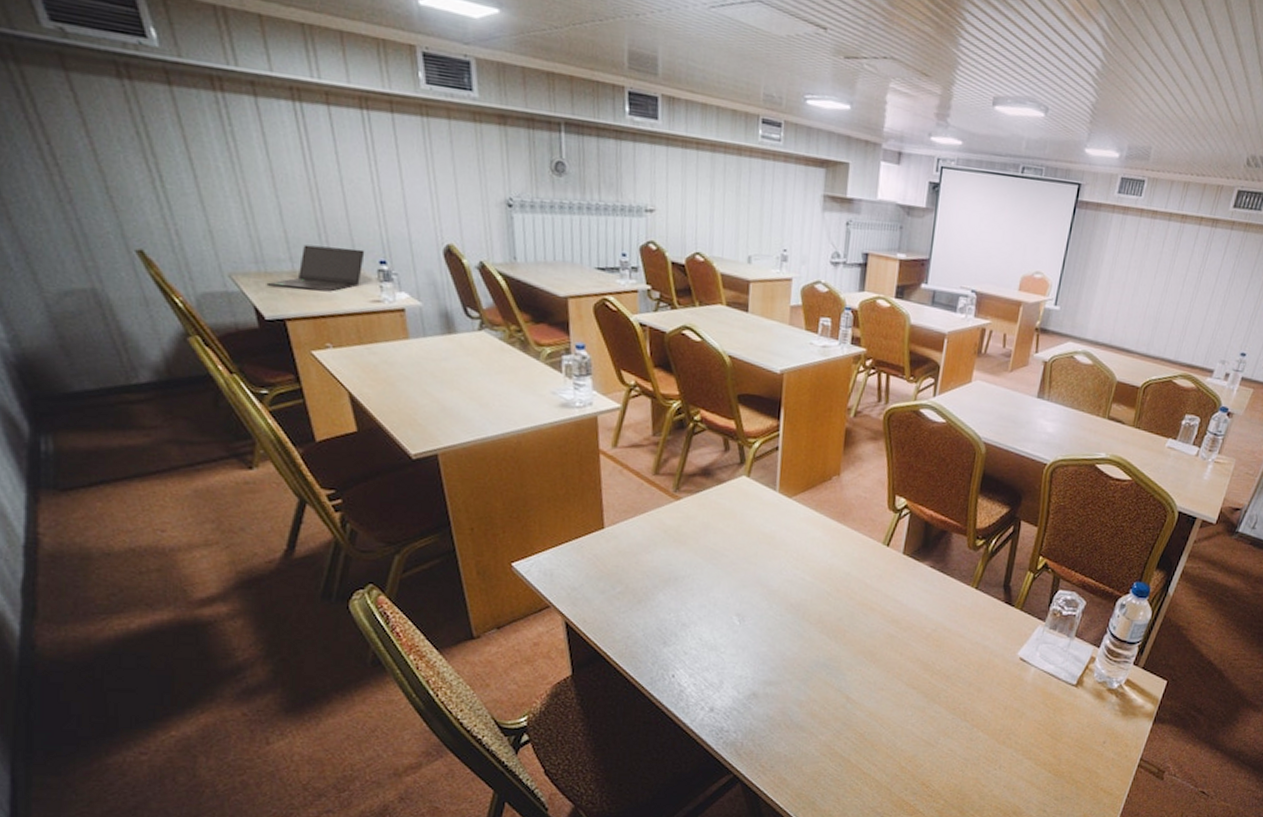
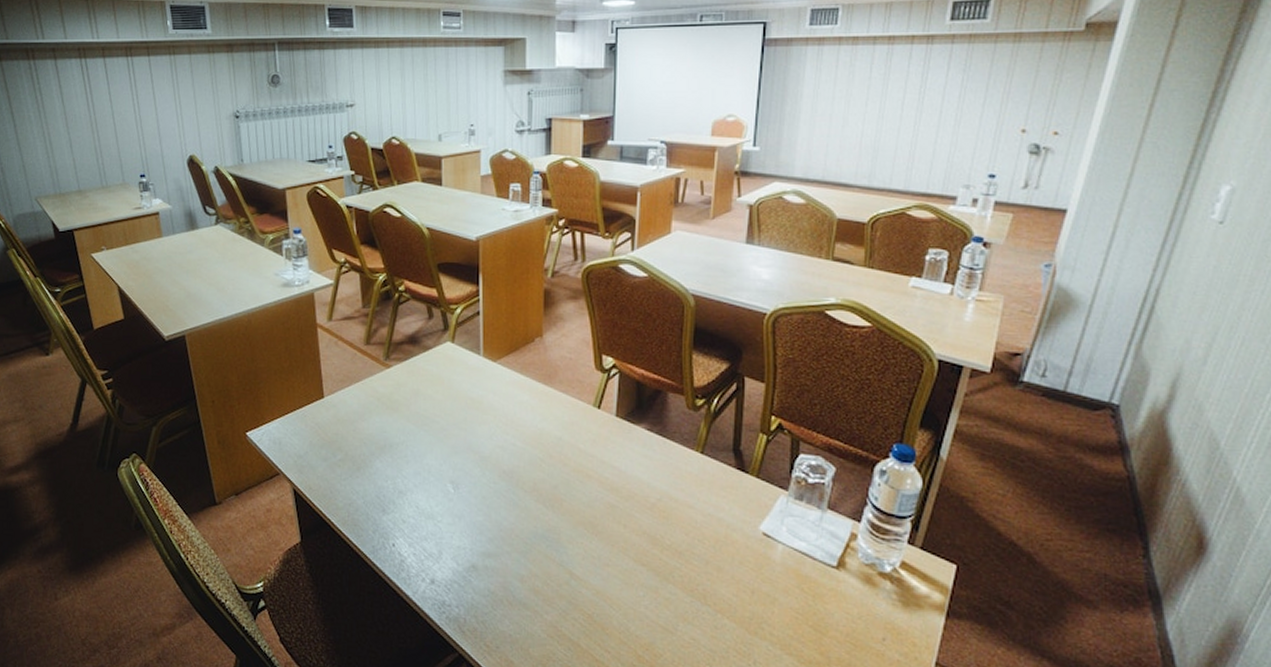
laptop: present [266,244,365,292] -> none [60,167,130,205]

